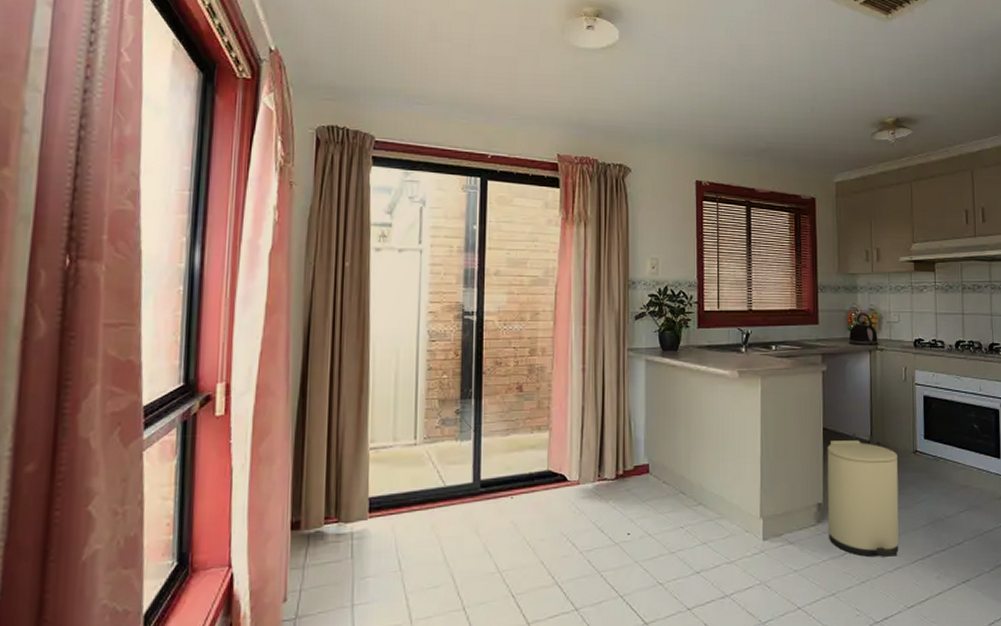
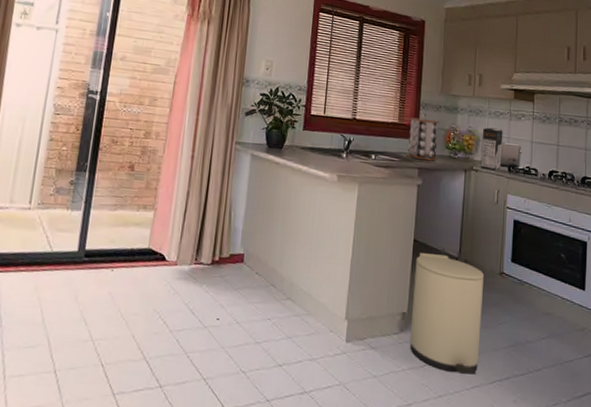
spice rack: none [806,295,841,345] -> present [405,112,440,161]
kettle: present [848,312,878,347] -> none [445,133,474,167]
cereal box: none [884,303,907,348] -> present [480,127,503,171]
toaster: none [905,318,926,344] -> present [500,143,521,170]

